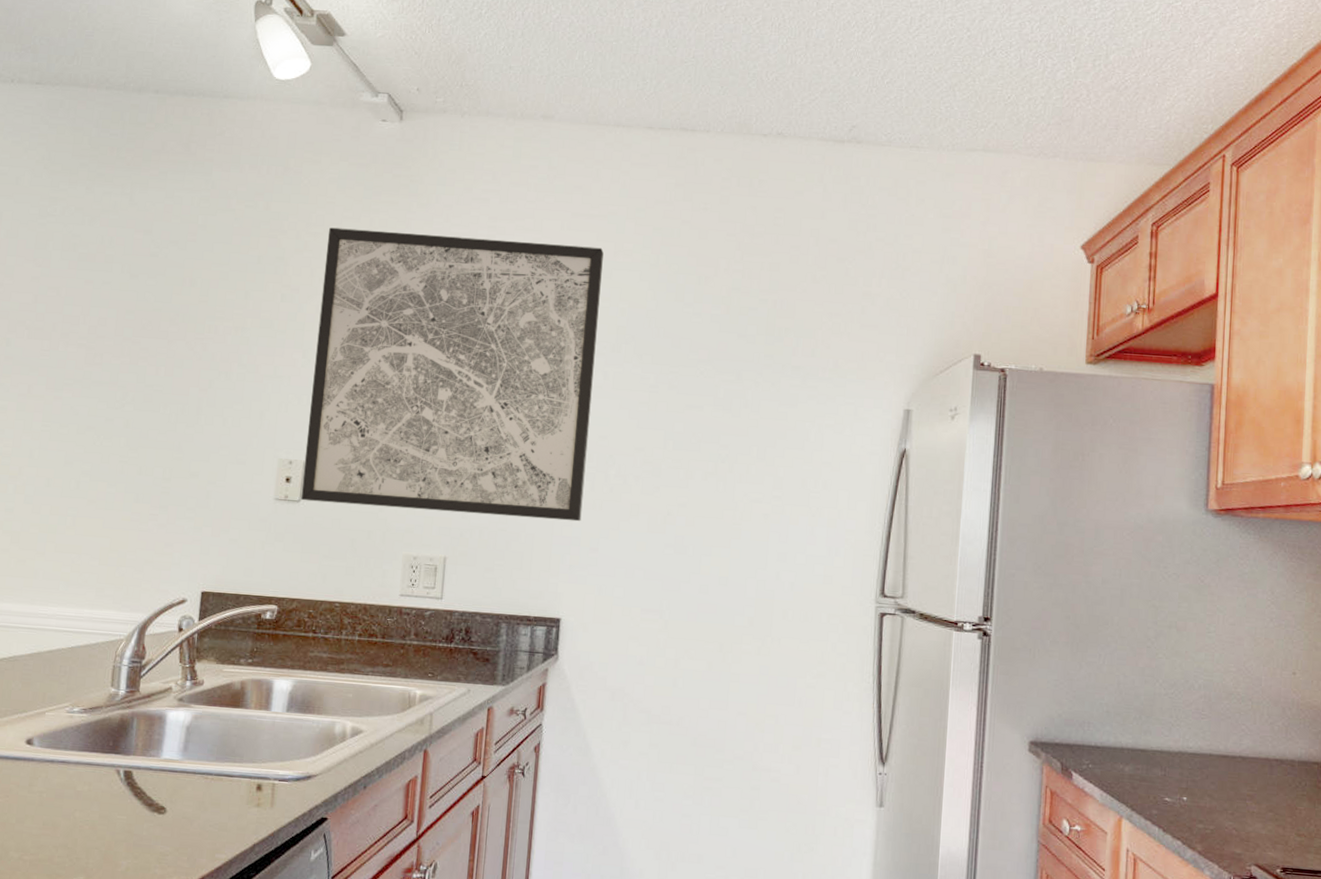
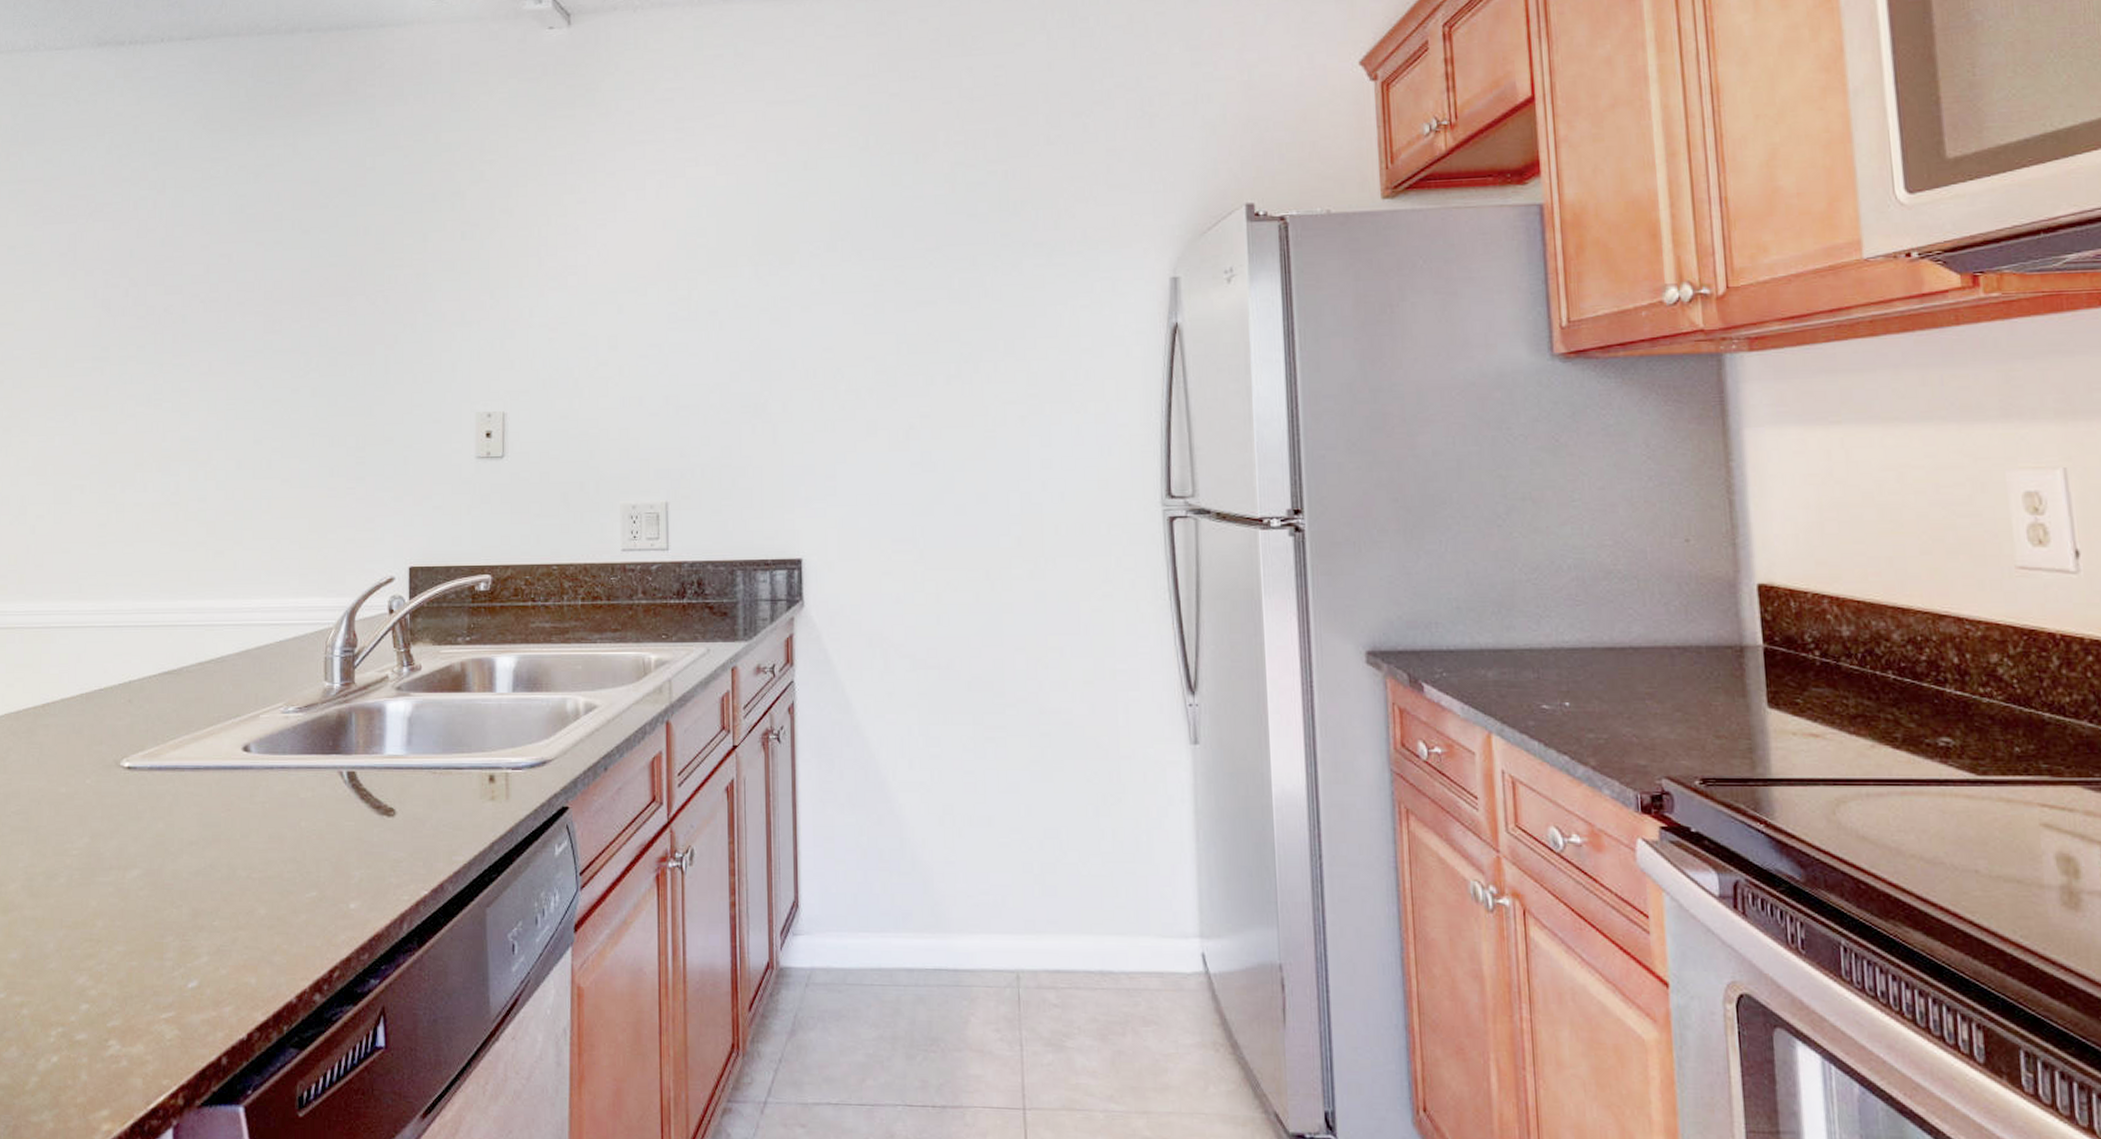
wall art: present [300,227,604,522] -> none [503,136,813,456]

